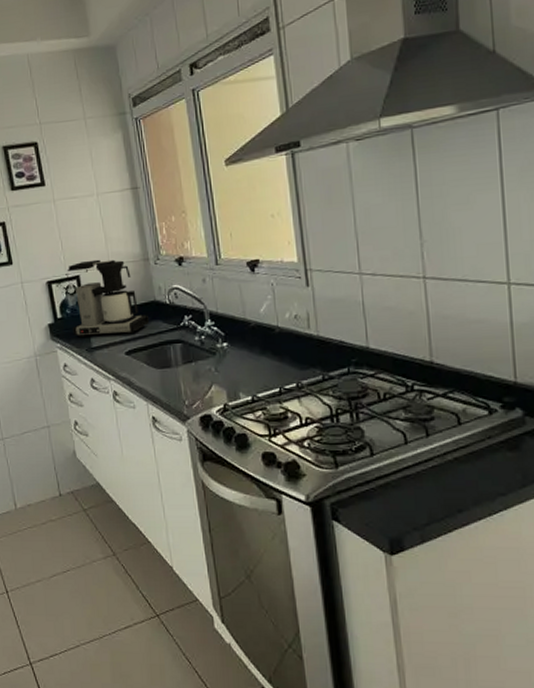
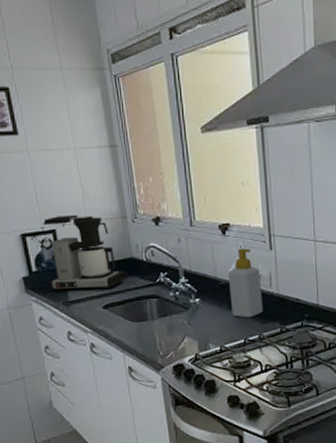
soap bottle: none [259,285,301,364] -> present [228,248,264,318]

